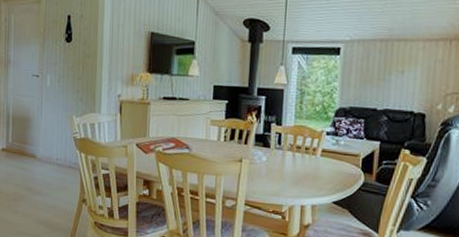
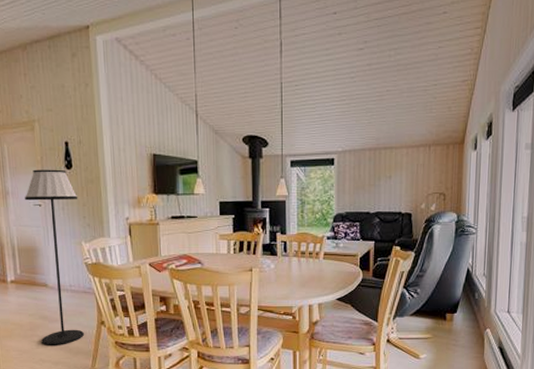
floor lamp: none [24,40,74,219] -> present [25,169,84,345]

